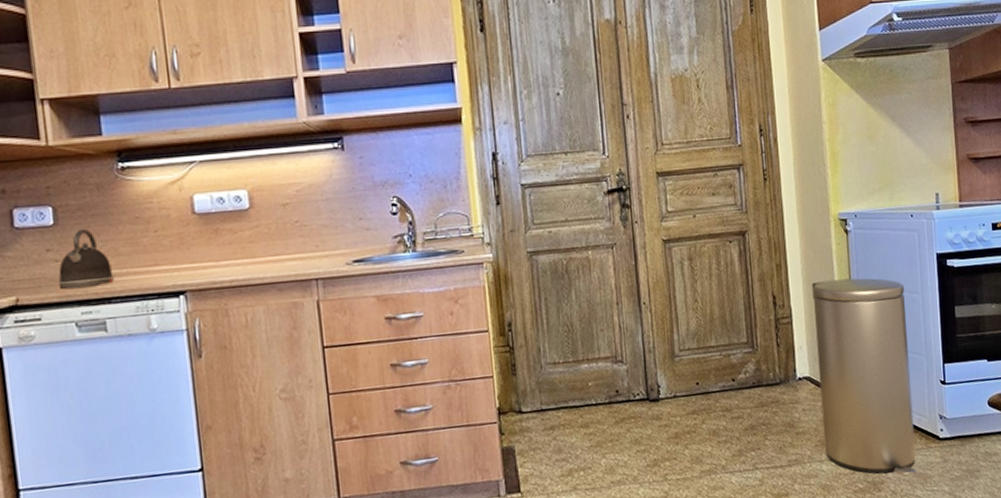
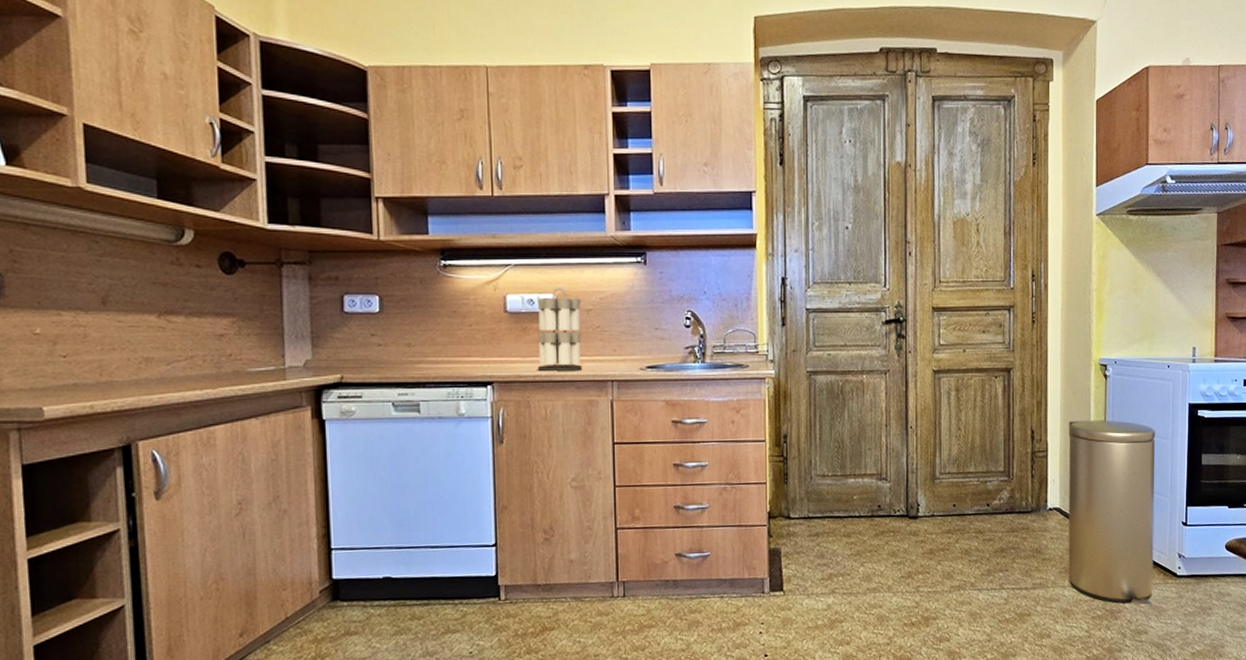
kettle: present [58,228,115,289] -> none [379,317,430,371]
spice rack: none [227,181,284,276] -> present [537,286,583,372]

